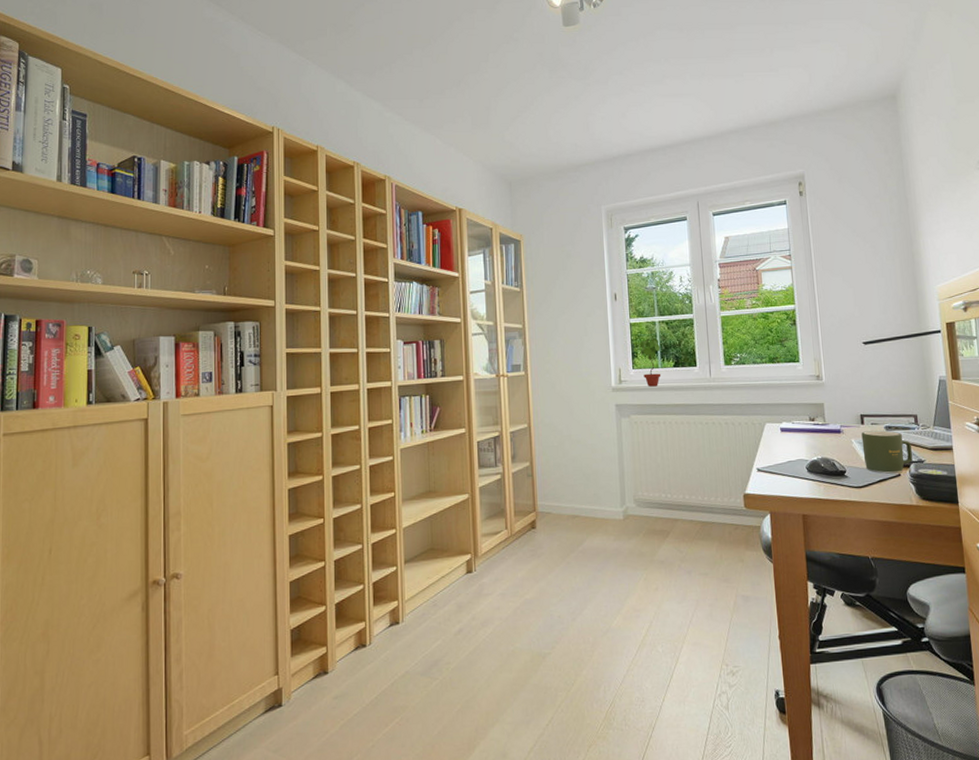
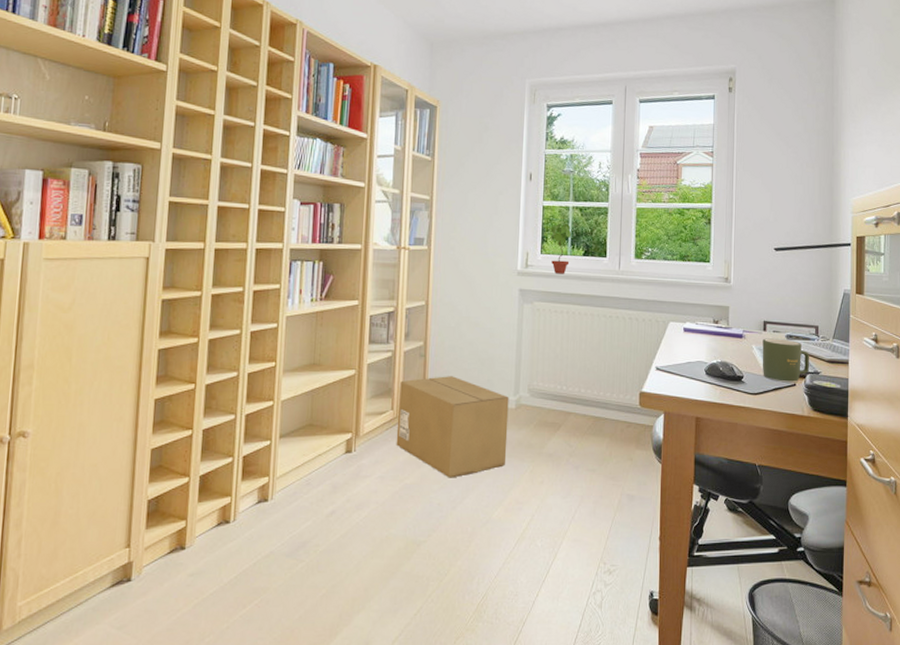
box: none [512,493,620,591] -> present [396,376,509,478]

